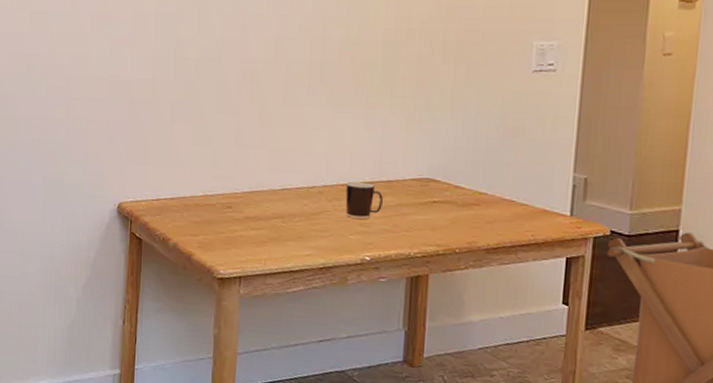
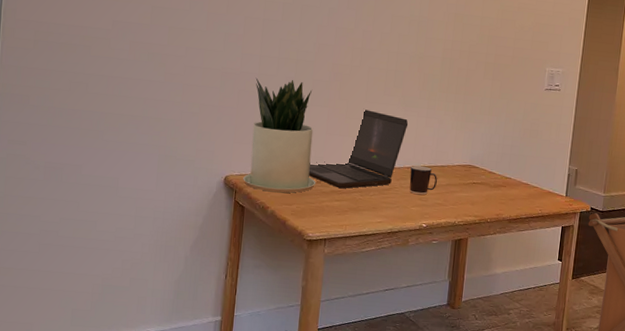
planter: none [139,84,227,222] -> present [243,77,316,193]
laptop computer: none [216,114,341,215] -> present [309,109,409,189]

